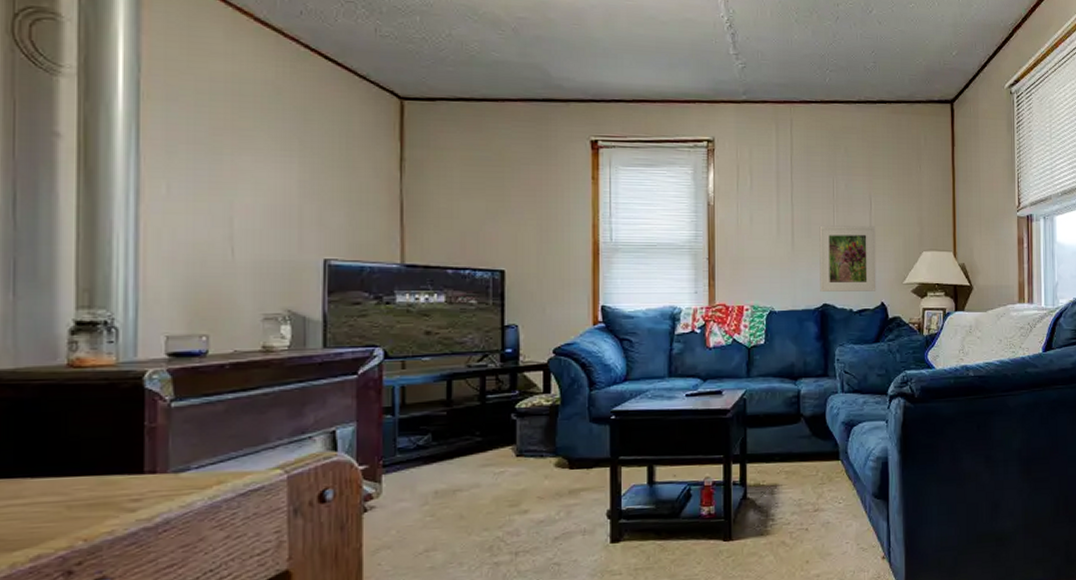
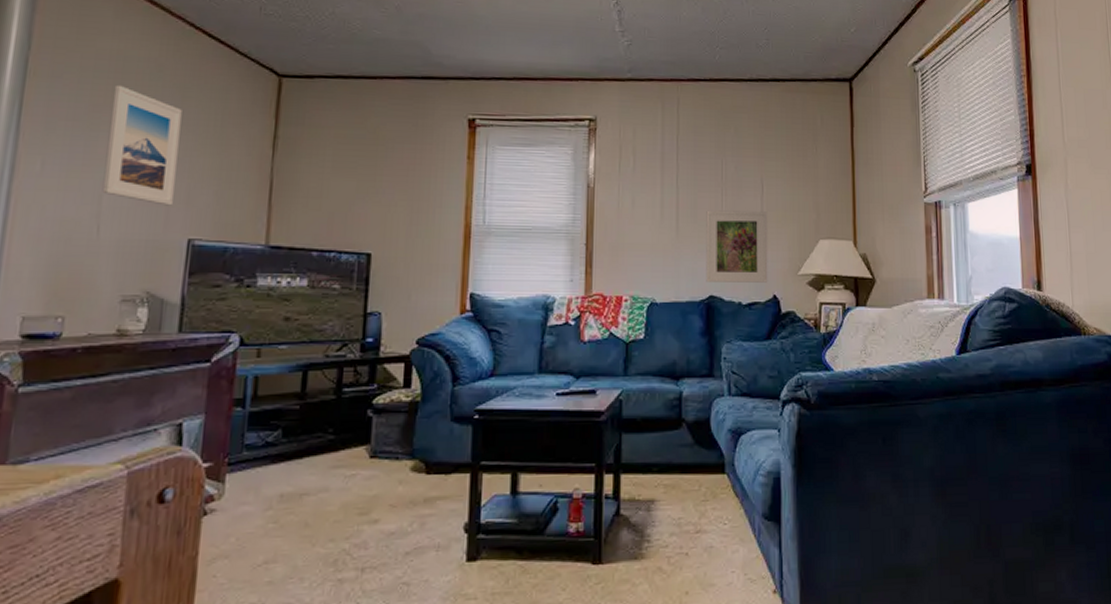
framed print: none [232,107,305,228] -> present [102,84,182,206]

